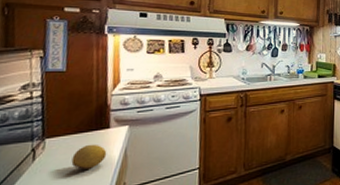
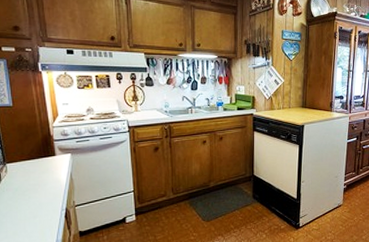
fruit: present [71,144,107,169] -> none [29,168,56,189]

